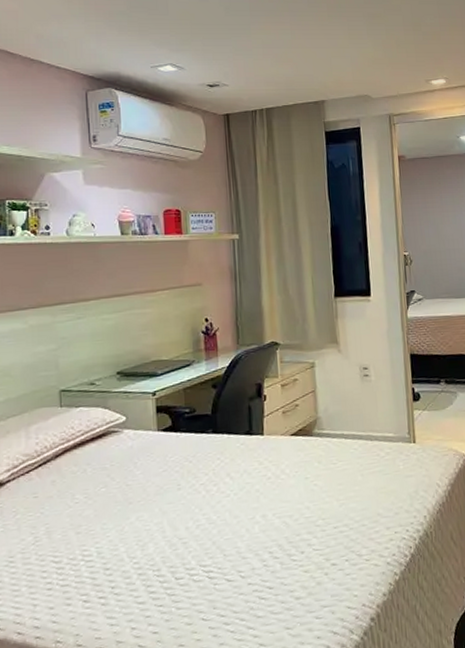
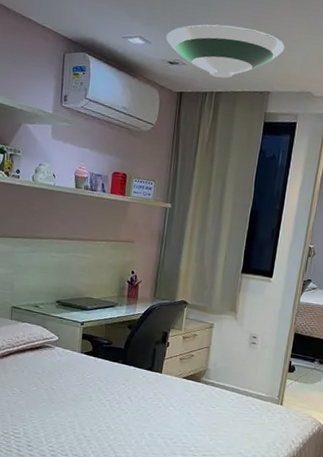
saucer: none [200,41,331,94] -> present [166,24,285,78]

